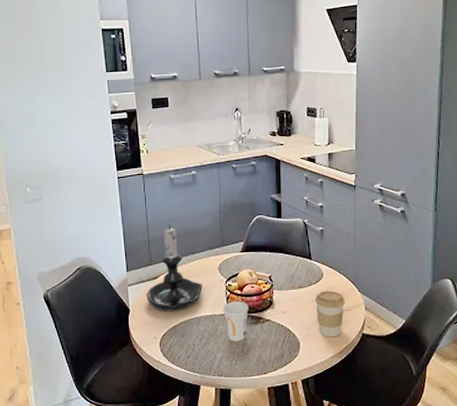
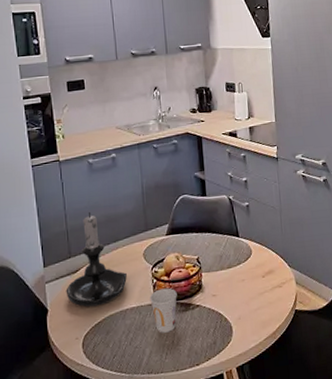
coffee cup: present [314,290,345,338] -> none [244,267,276,318]

